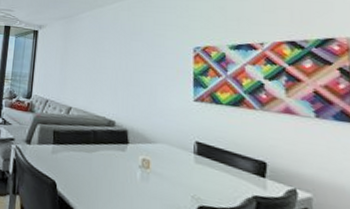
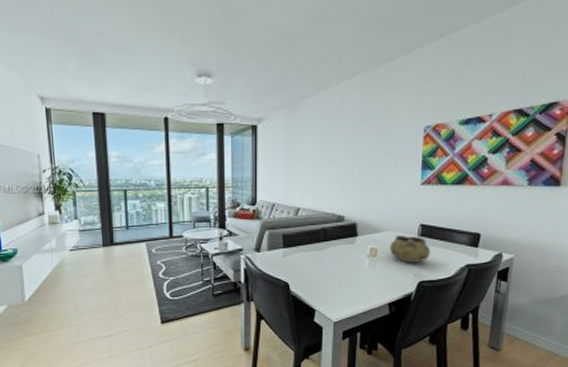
decorative bowl: none [164,150,210,184] -> present [390,236,431,263]

